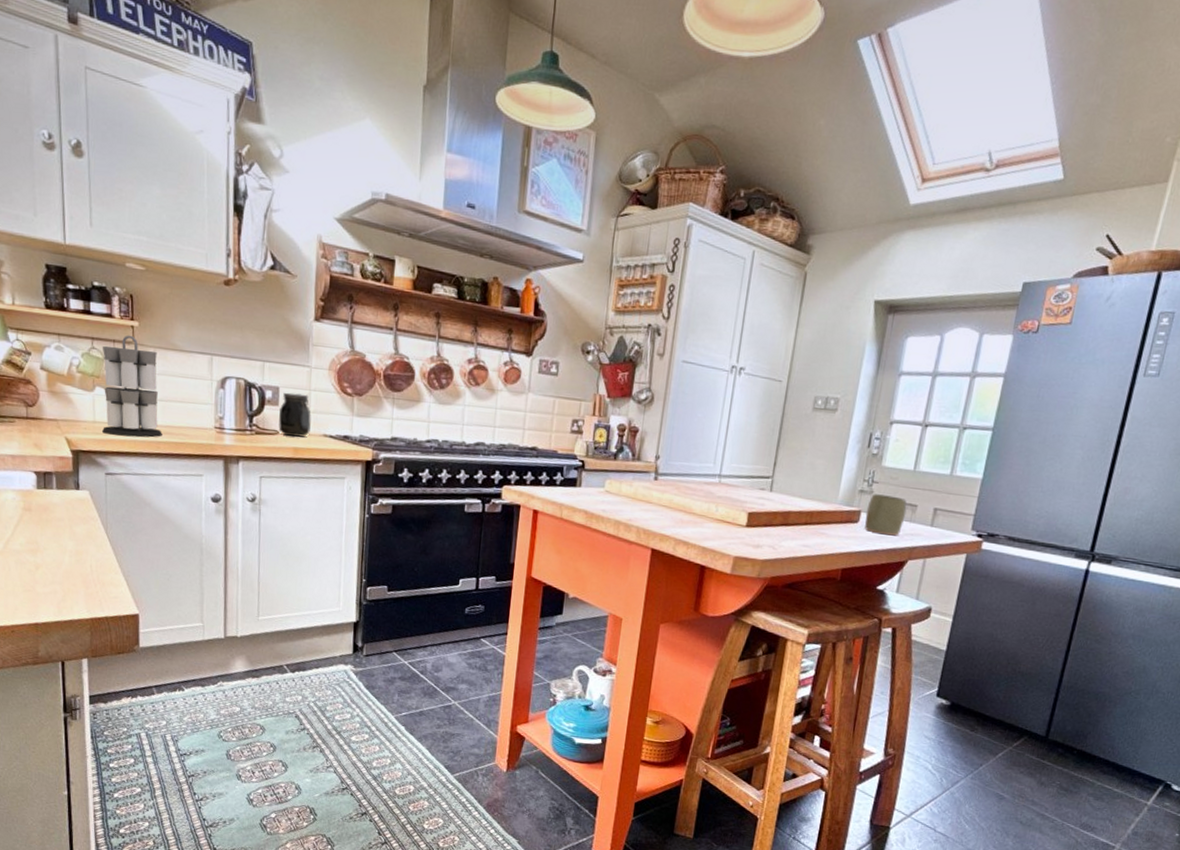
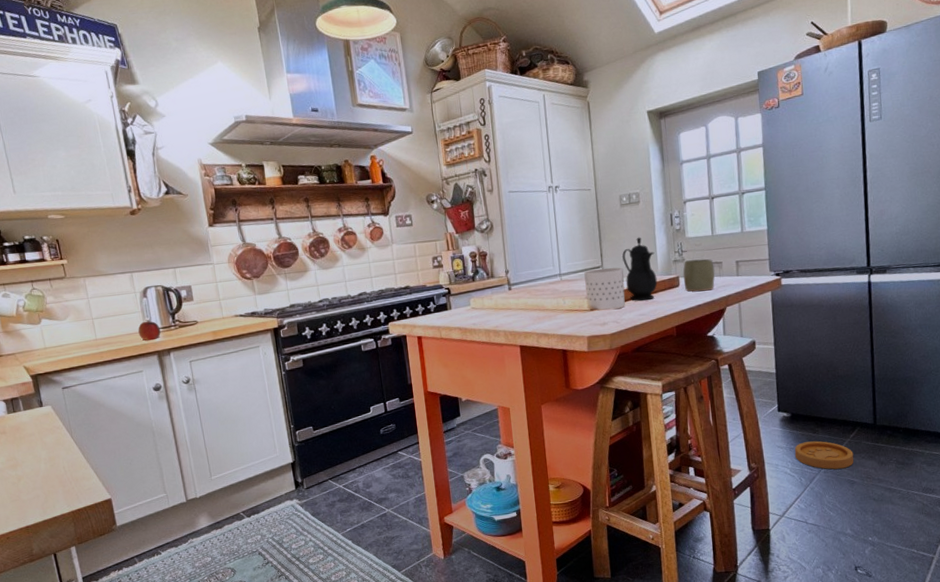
spice rack: present [102,335,162,438] -> none [40,271,103,356]
fruit: none [206,417,233,442] -> present [138,321,161,341]
jar: present [279,392,311,437] -> none [195,286,223,323]
mug: none [742,477,798,533] -> present [584,267,626,311]
coffeepot: none [795,452,839,530] -> present [621,237,658,301]
pet bowl: none [942,738,1012,780] -> present [794,440,854,470]

